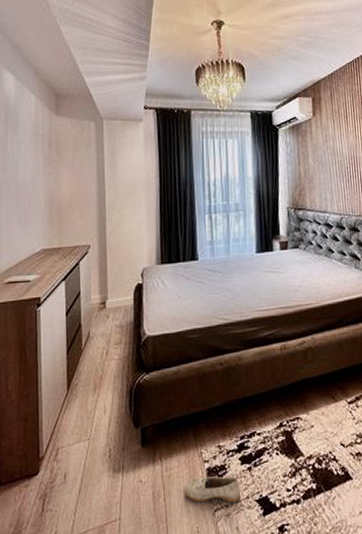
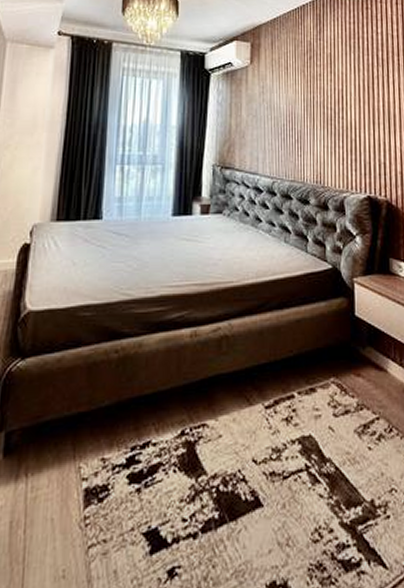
shoe: present [183,476,241,503] -> none [51,500,125,537]

